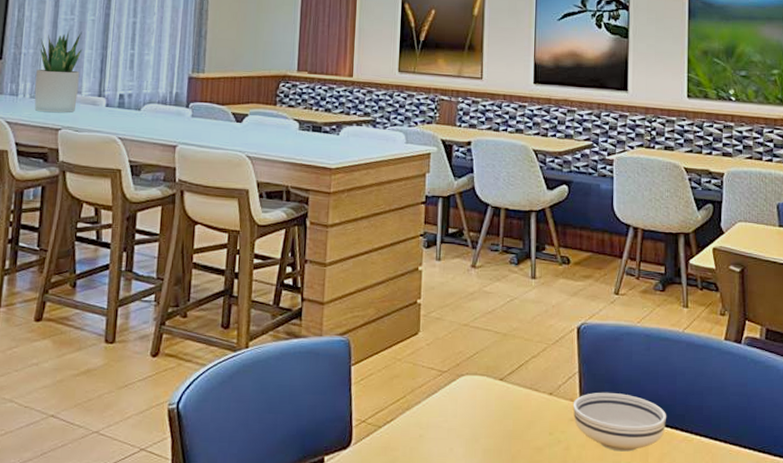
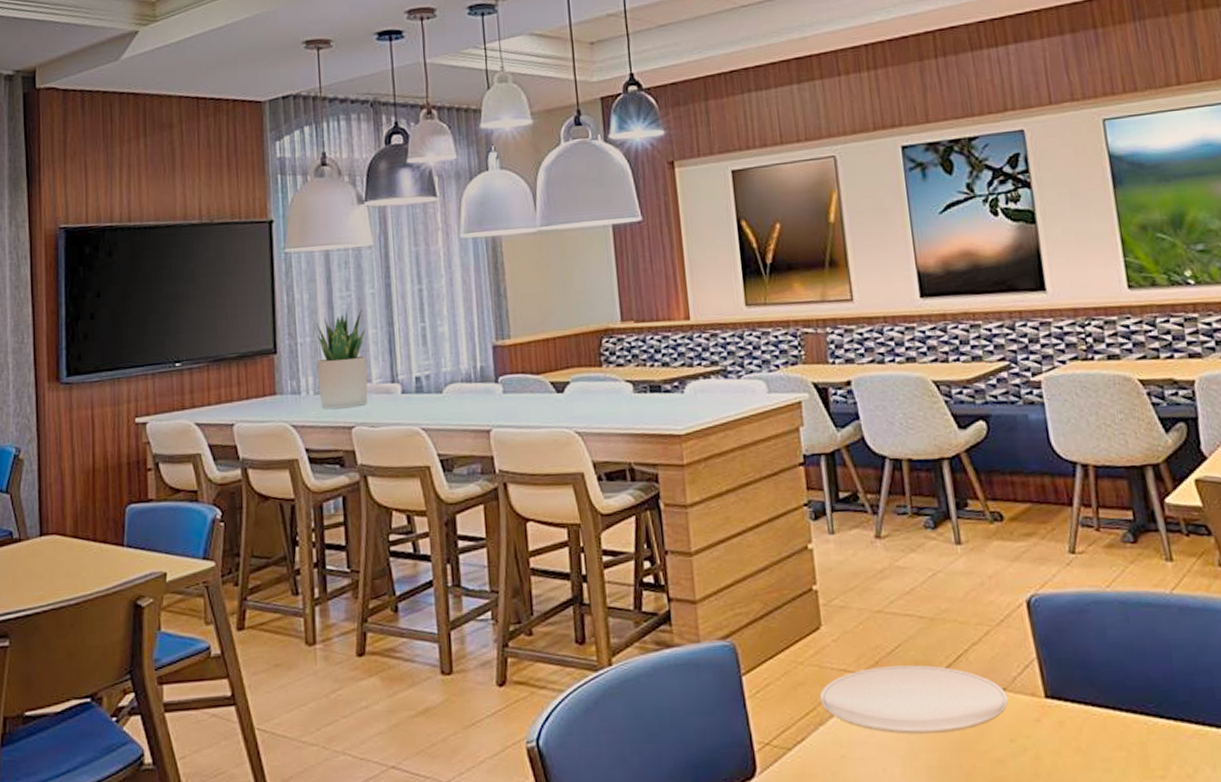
plate: none [409,368,552,424] -> present [819,665,1008,735]
bowl: present [572,392,667,452] -> none [1035,680,1168,757]

